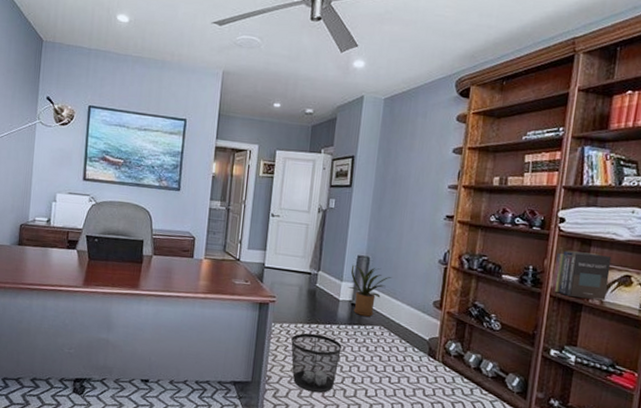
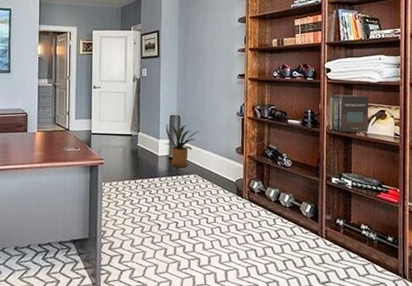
waste bin: present [291,333,342,393] -> none [121,188,164,241]

